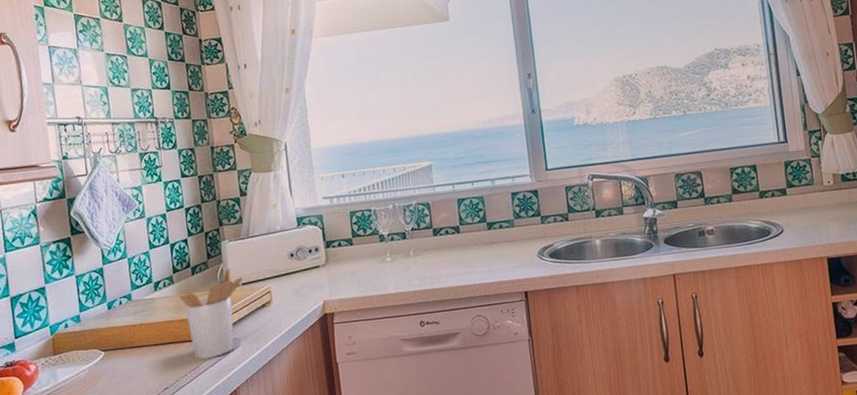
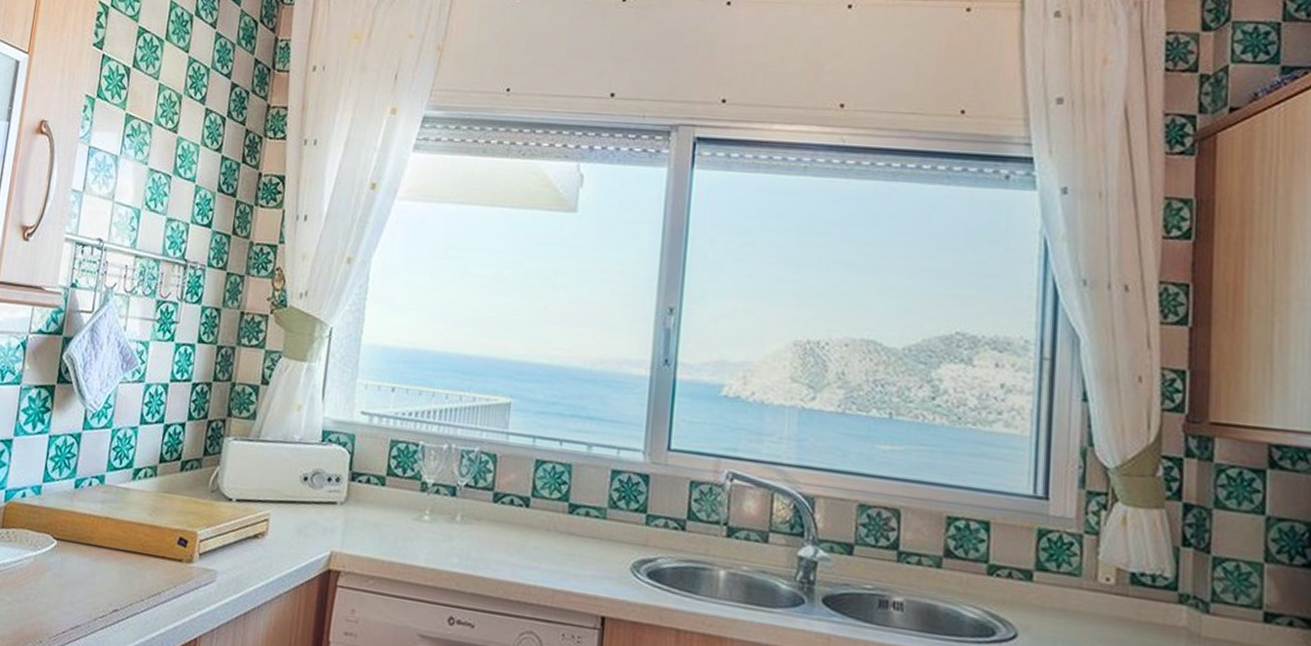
utensil holder: present [179,268,243,359] -> none [158,474,239,588]

